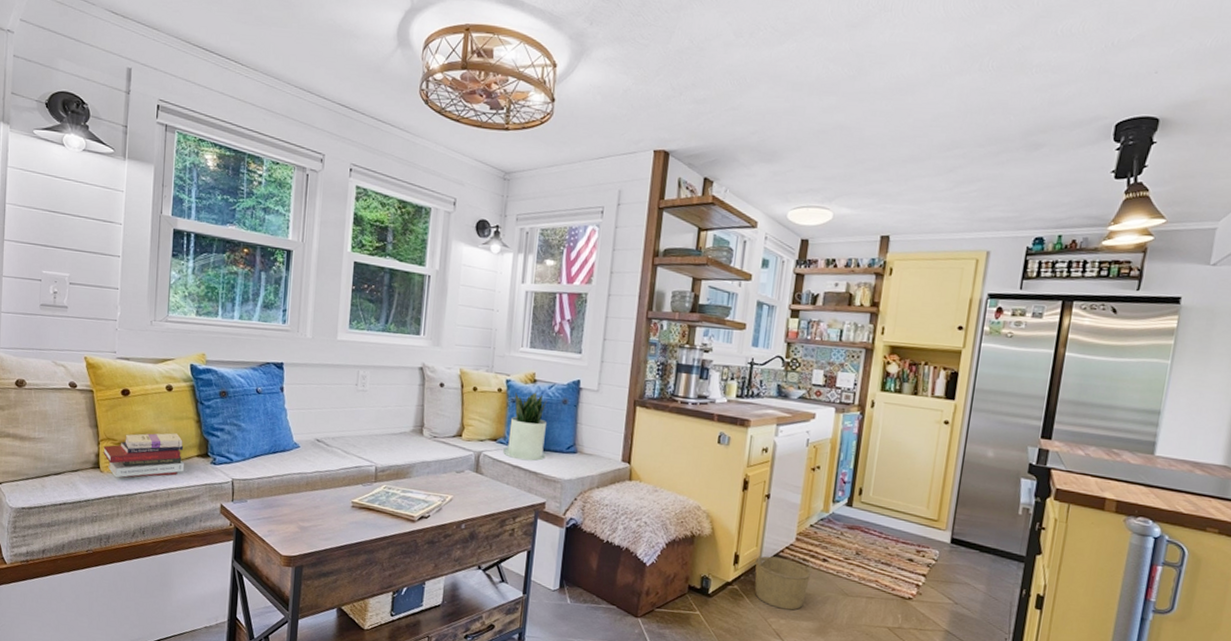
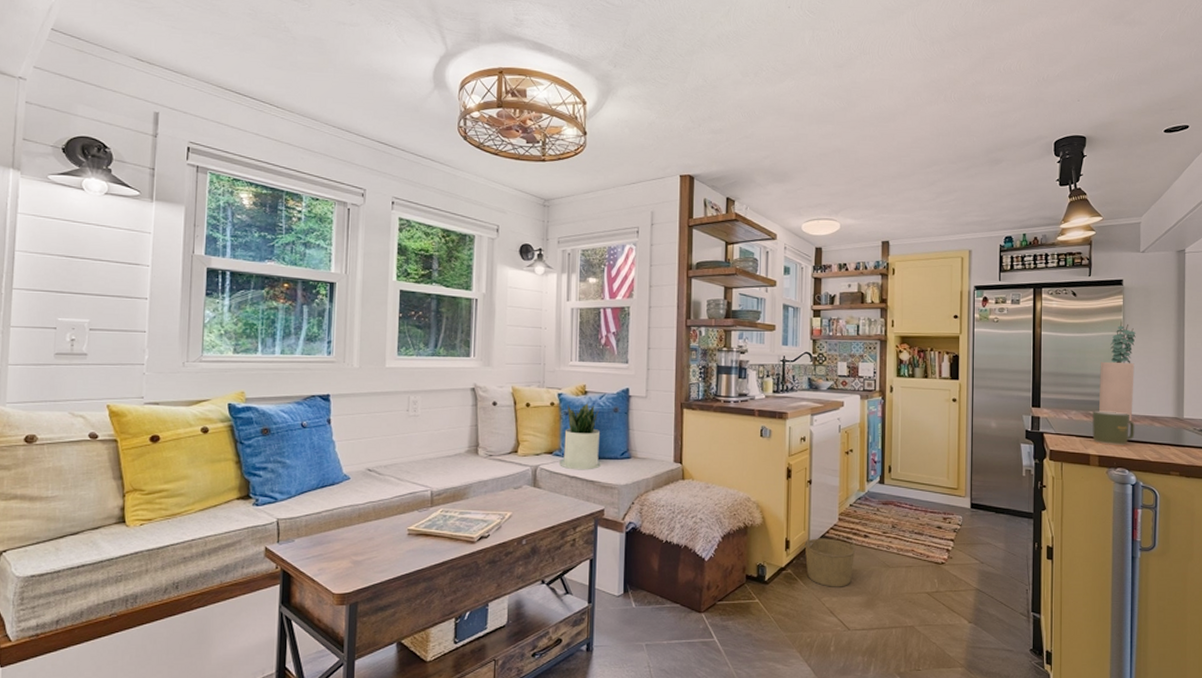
books: present [103,433,184,478] -> none [129,477,223,531]
mug: none [1112,449,1170,493] -> present [1092,410,1135,446]
vase: none [1124,346,1189,466] -> present [1098,321,1136,422]

